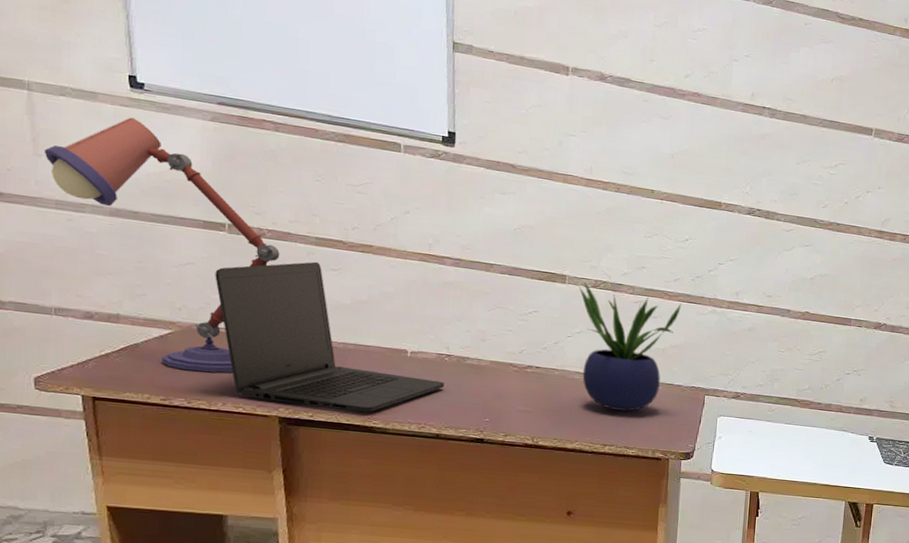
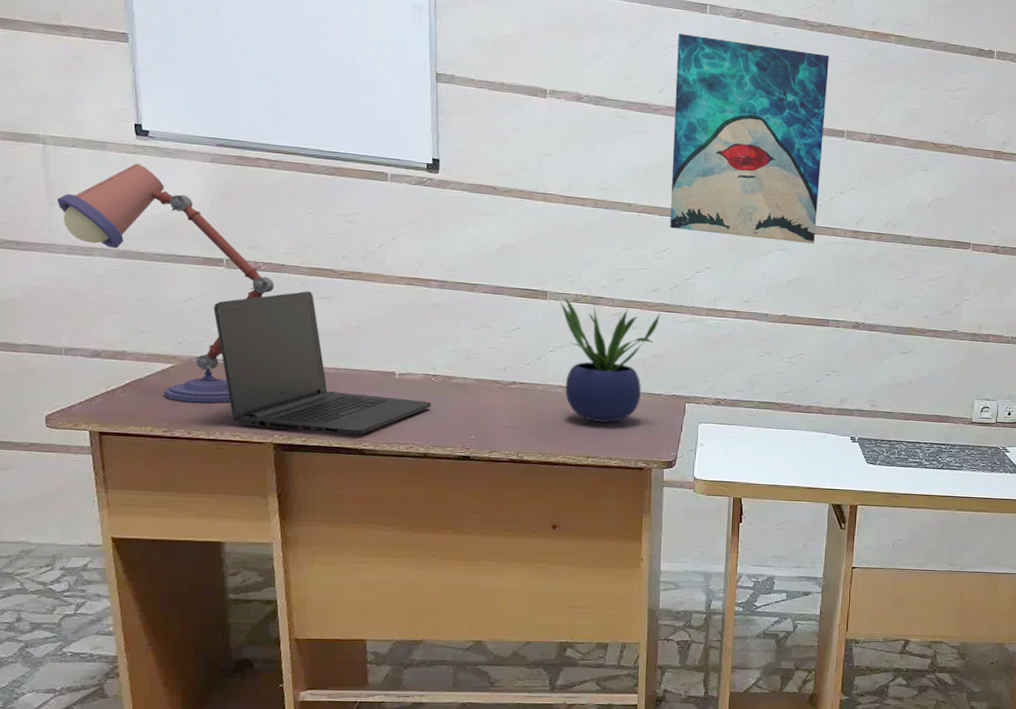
wall art: none [693,17,860,241] -> present [670,33,829,244]

